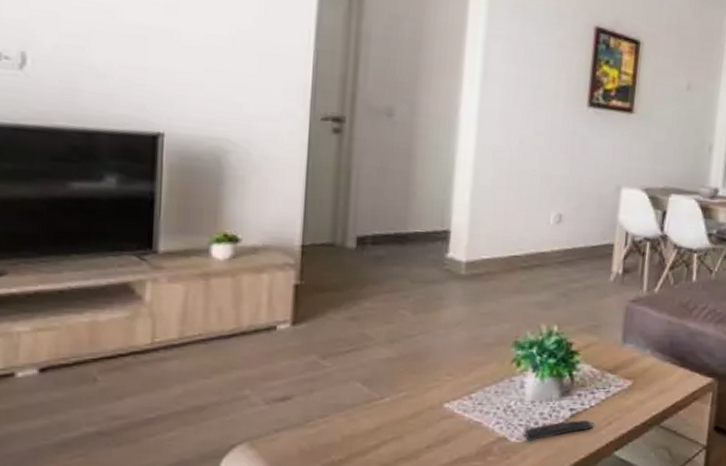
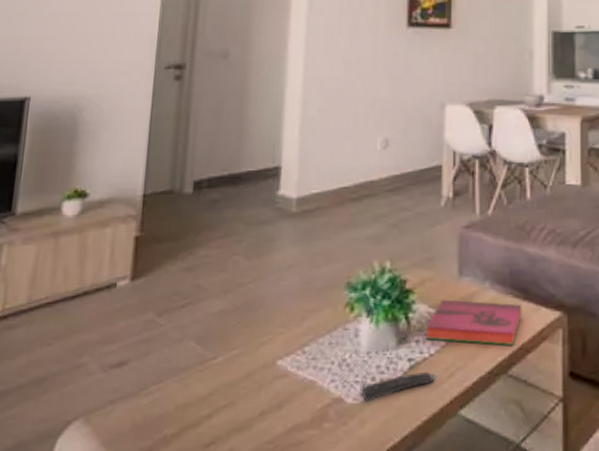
hardback book: none [587,361,679,402] -> present [425,299,522,345]

